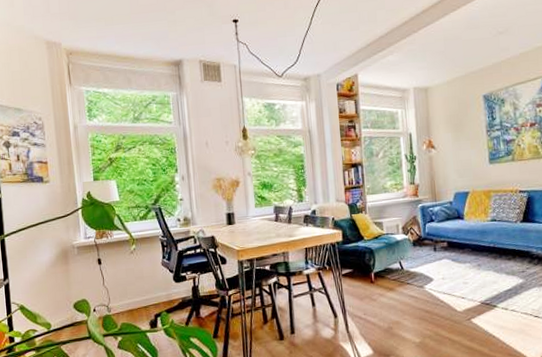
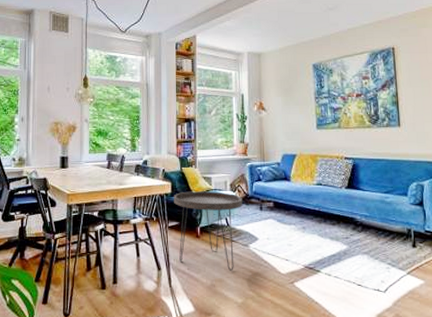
side table: none [344,236,416,313] -> present [173,191,243,271]

